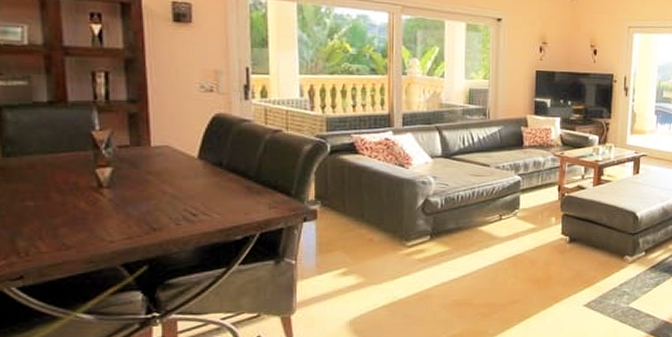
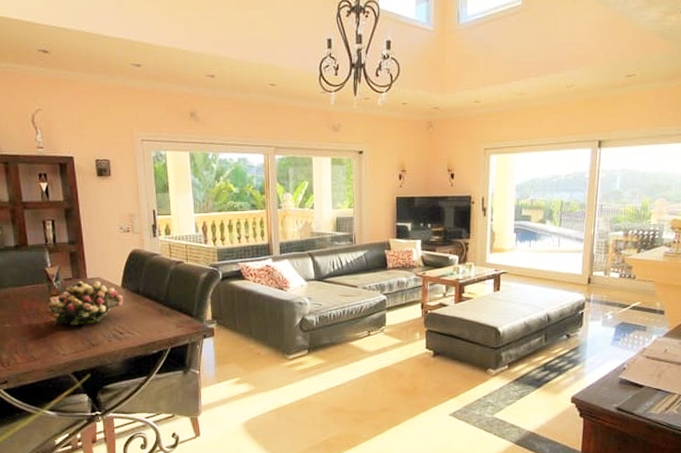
flower arrangement: none [93,148,201,205] -> present [48,280,124,326]

